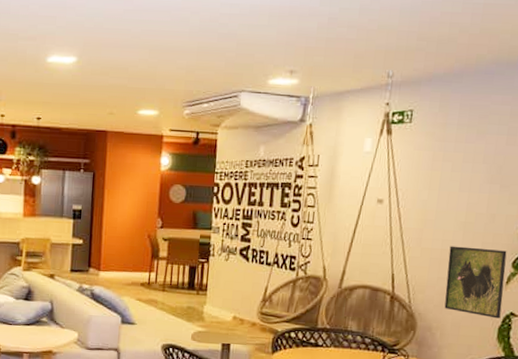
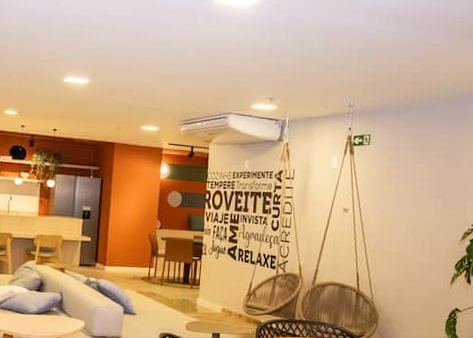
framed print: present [444,246,507,319] -> none [401,250,451,314]

